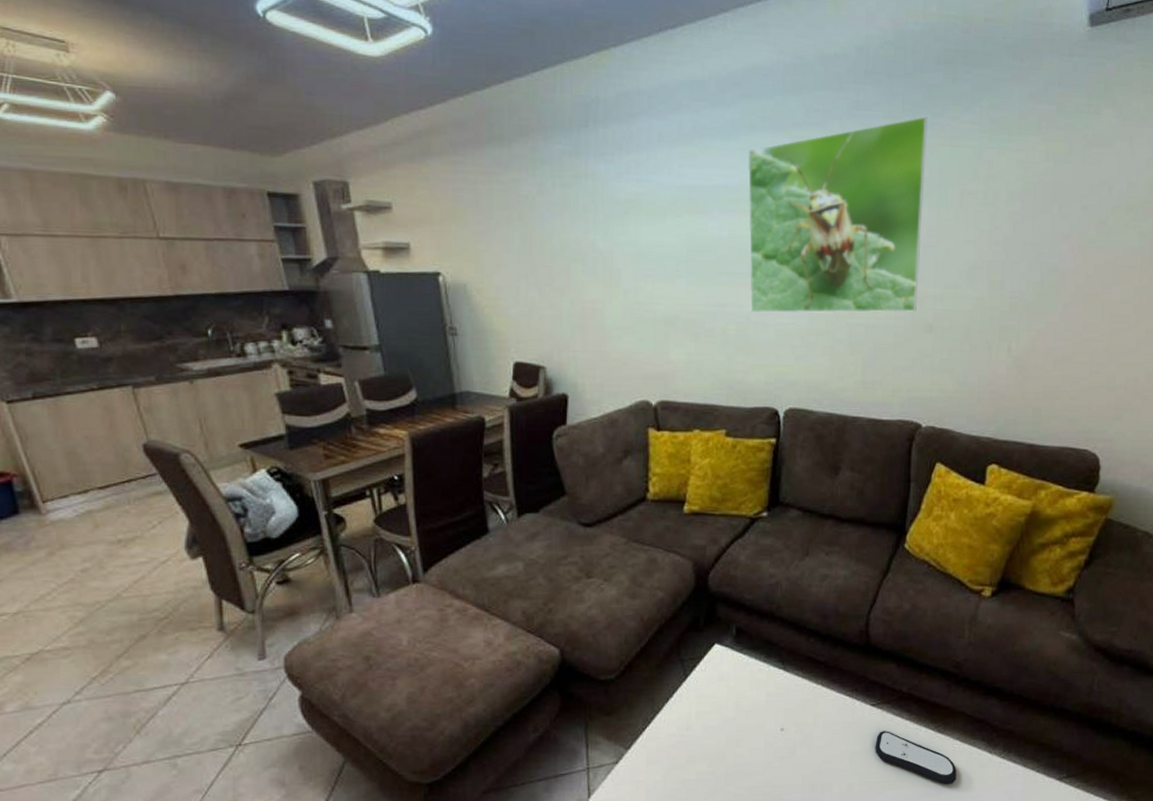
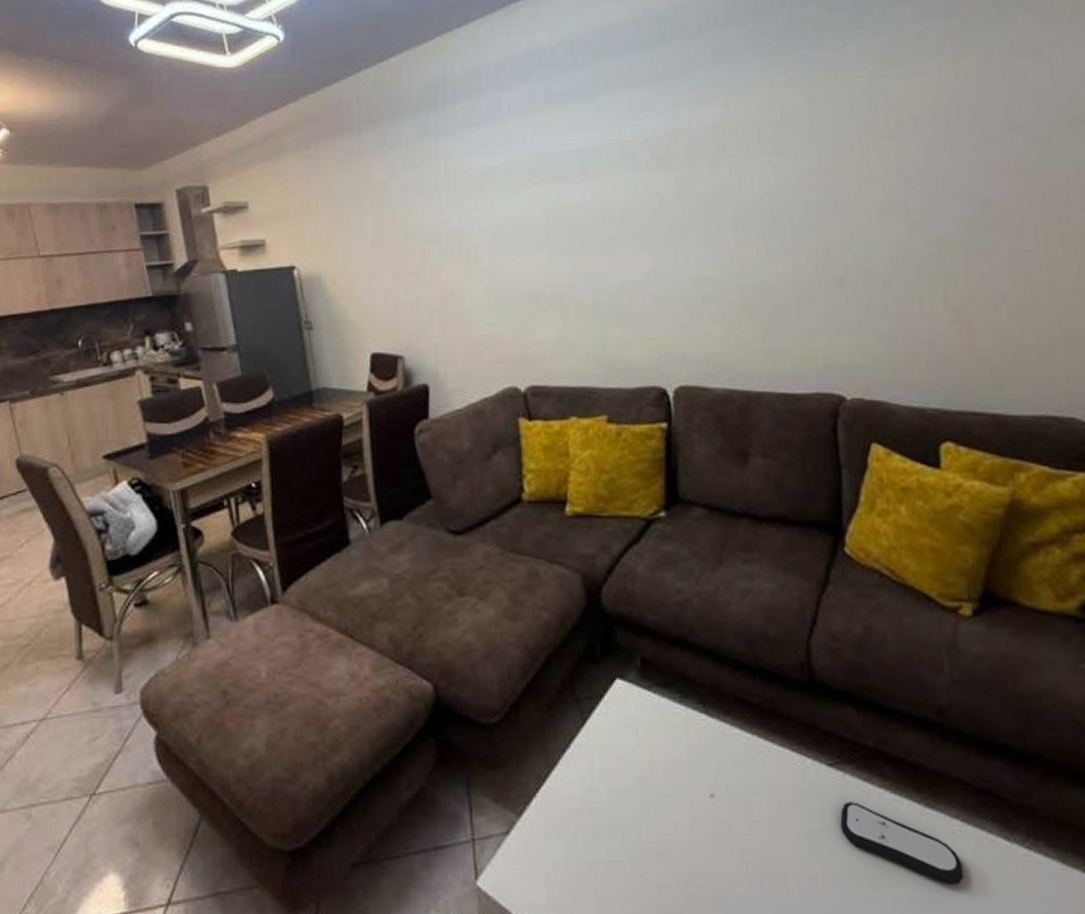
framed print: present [747,116,928,313] -> none [605,51,821,280]

